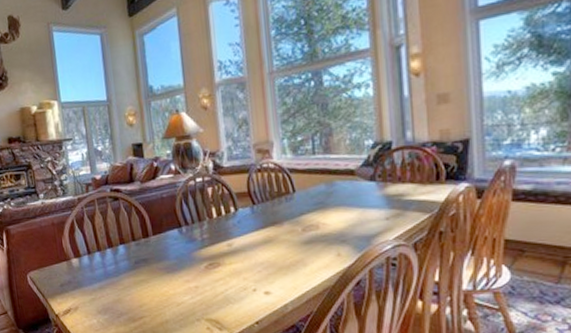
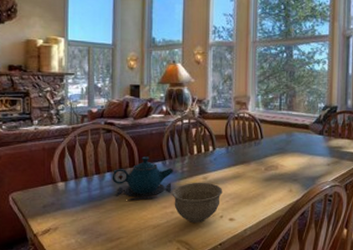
teapot: none [125,224,193,276] -> present [112,156,173,201]
bowl: none [193,251,253,299] -> present [172,183,223,224]

